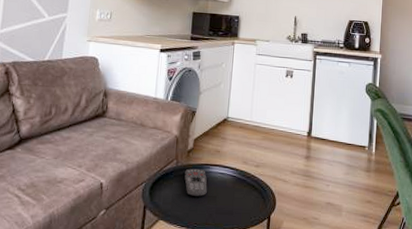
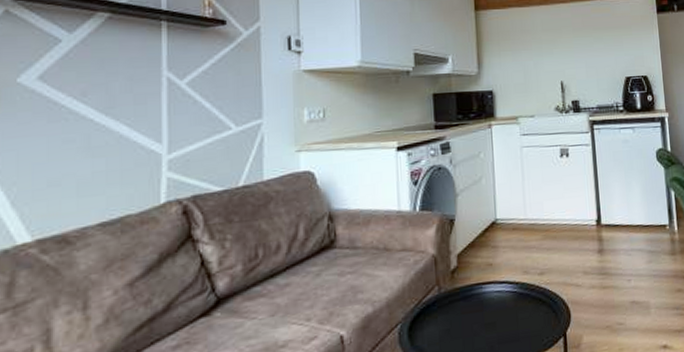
remote control: present [184,168,207,197] -> none [451,291,483,329]

